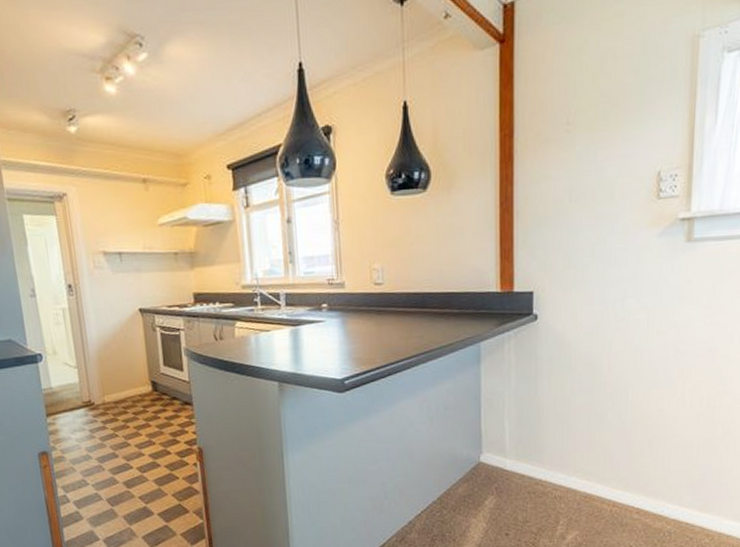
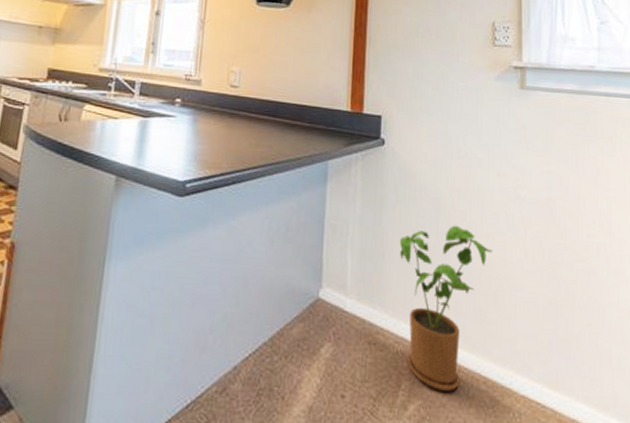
house plant: none [555,385,649,523] -> present [399,225,493,392]

